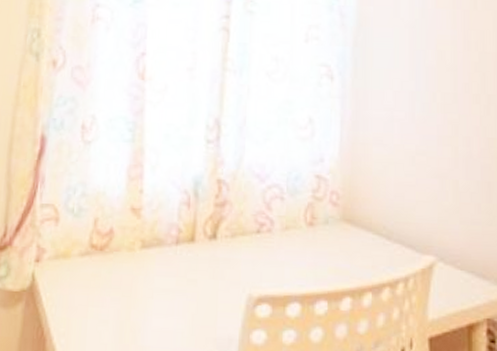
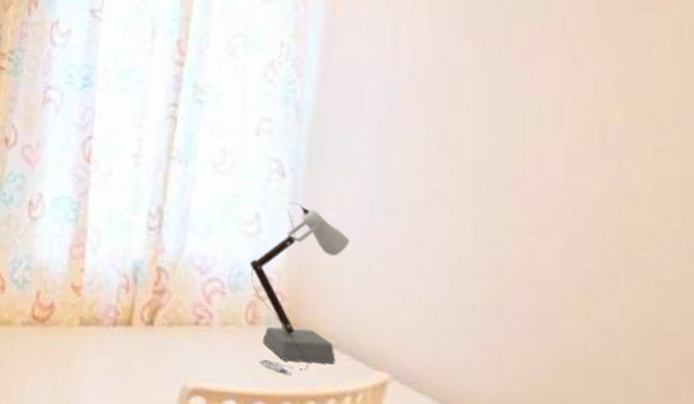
desk lamp: none [305,104,394,270] -> present [249,202,349,375]

